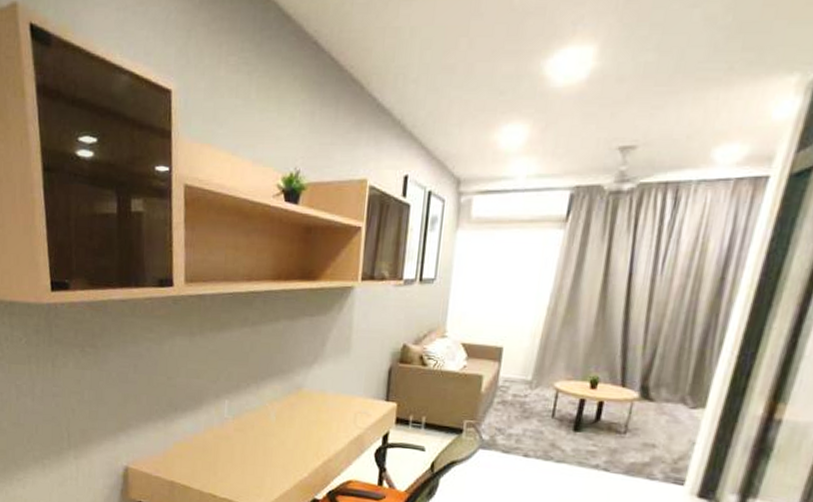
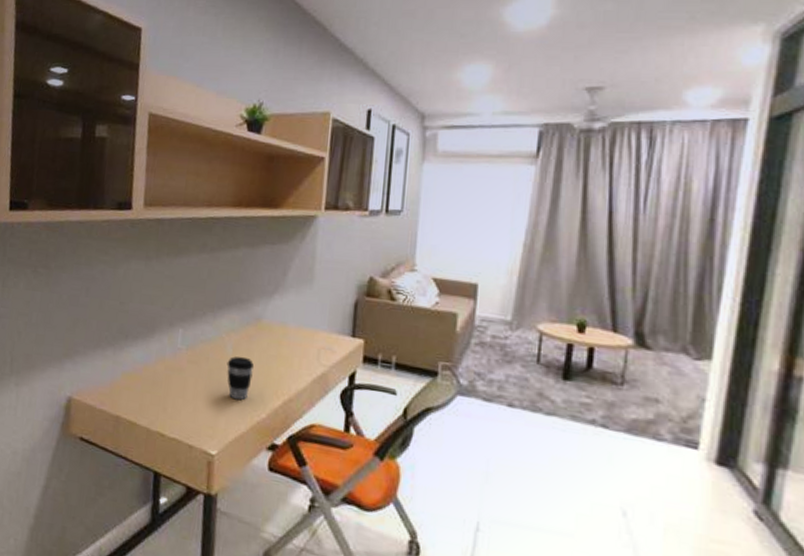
coffee cup: none [271,423,296,462] -> present [227,356,254,400]

